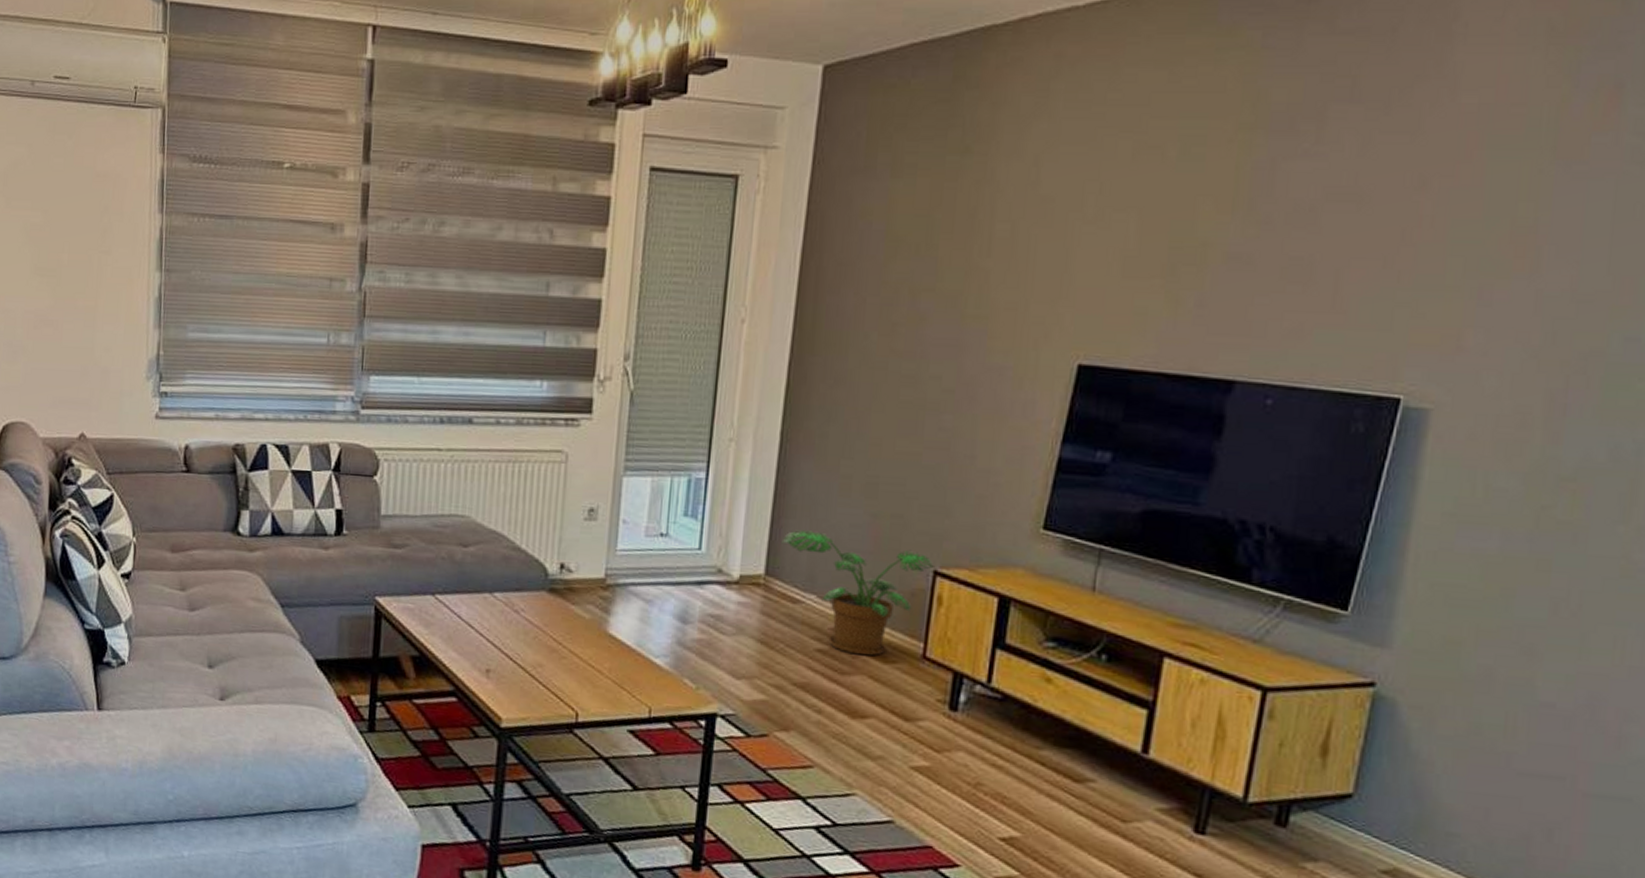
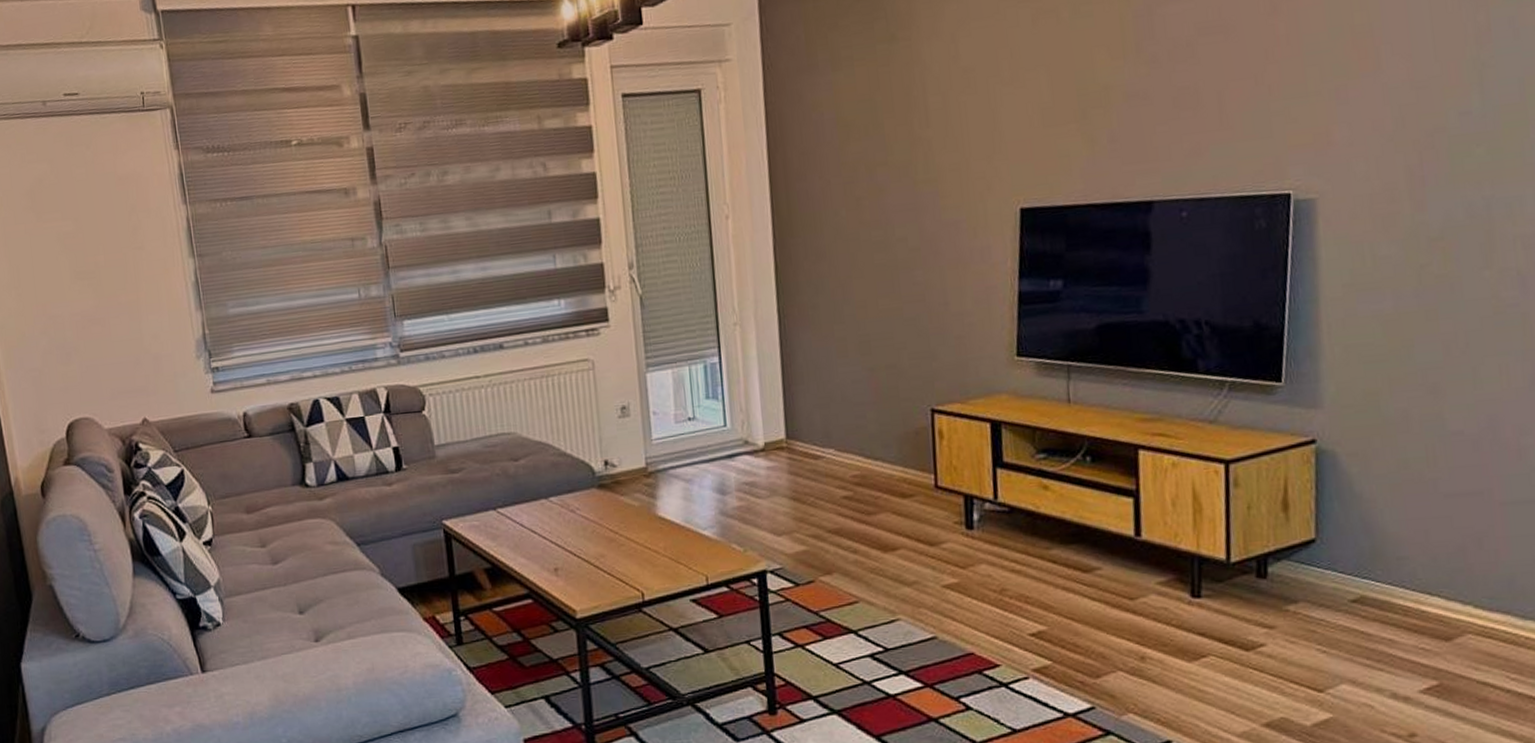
potted plant: present [781,530,934,656] -> none [795,392,931,495]

